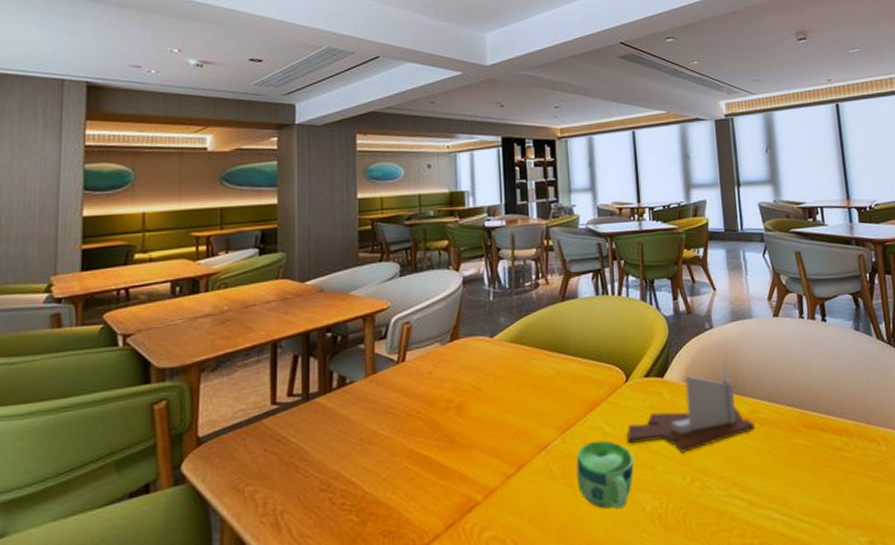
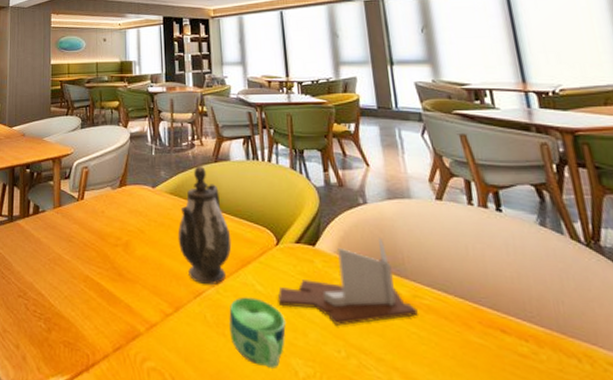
teapot: none [520,307,580,437] -> present [177,166,232,286]

